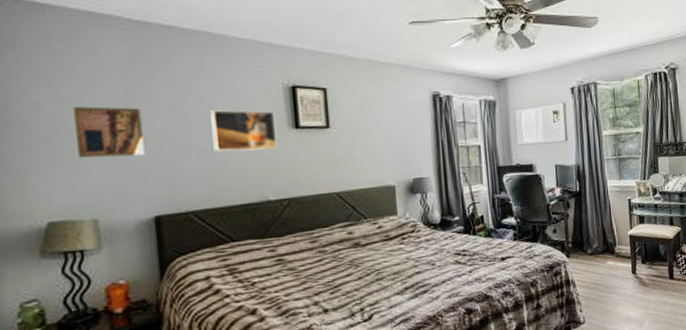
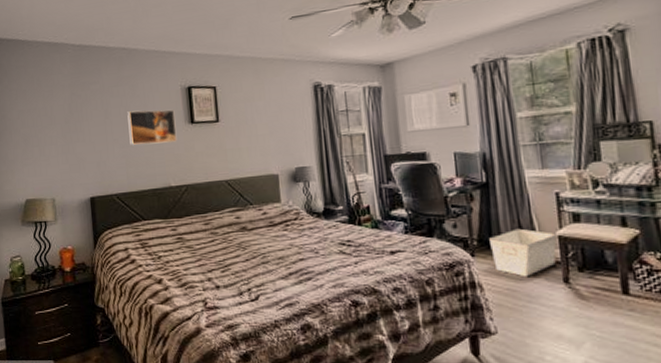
wall art: present [72,106,145,159] -> none [39,112,84,153]
storage bin: none [581,230,628,272] -> present [489,228,557,278]

